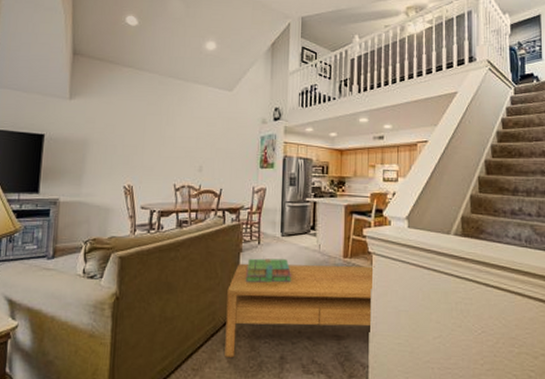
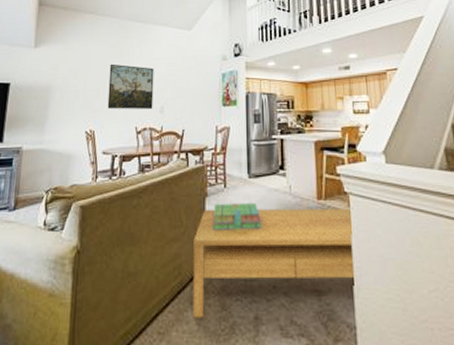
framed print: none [146,120,194,167] -> present [107,64,154,109]

